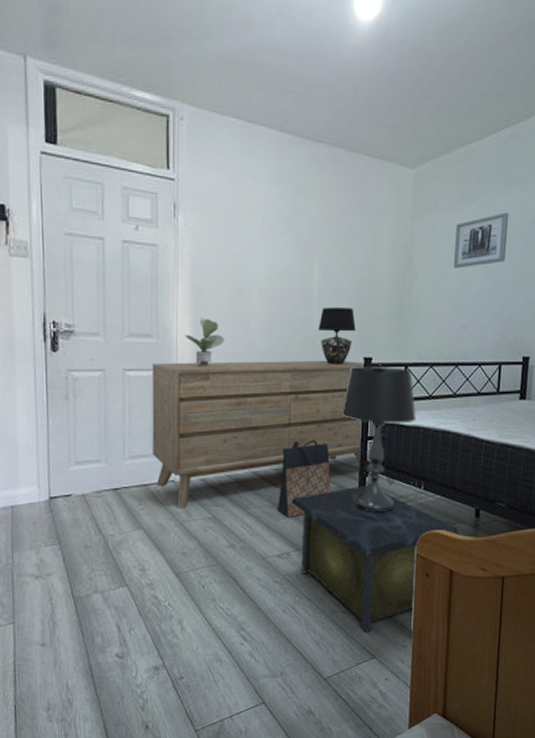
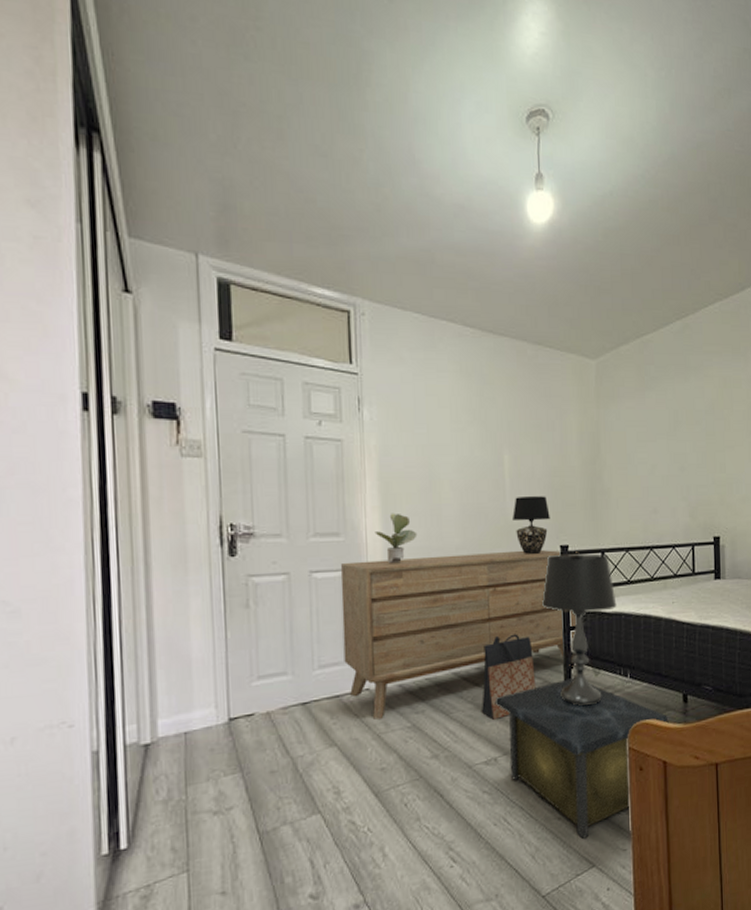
wall art: present [453,212,509,268] -> none [639,399,689,453]

